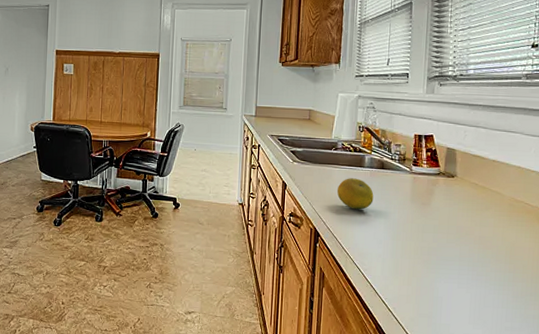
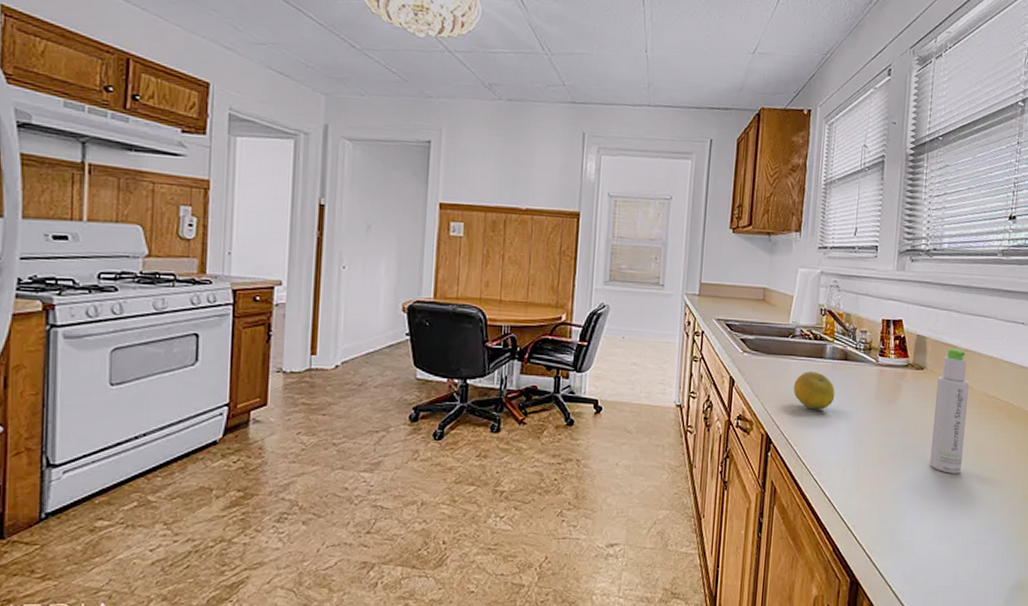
bottle: none [462,159,498,268] -> present [929,348,969,474]

